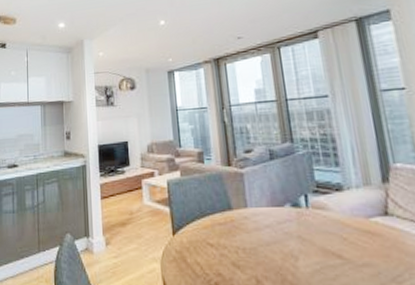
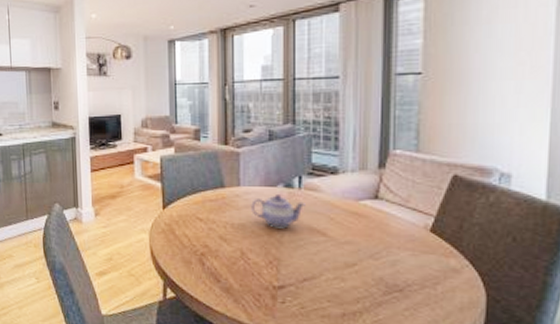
teapot: none [261,213,316,252] -> present [251,193,305,229]

